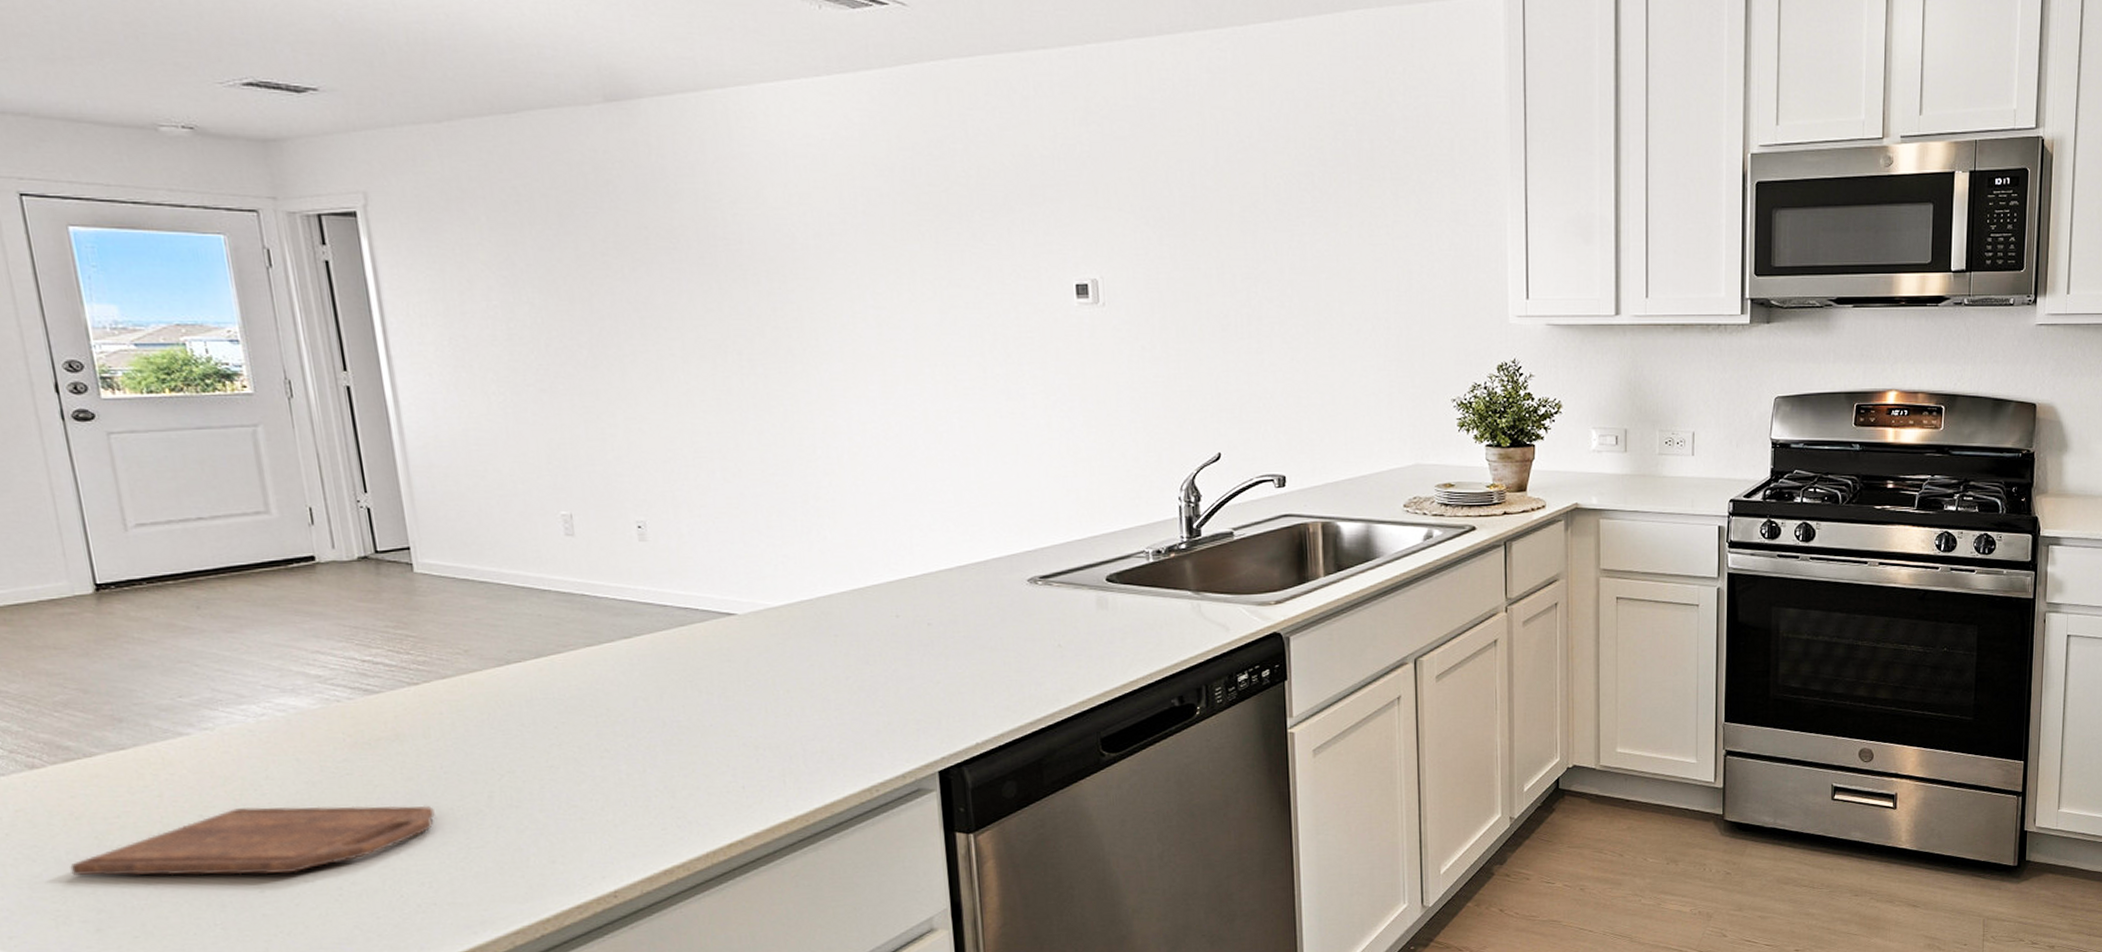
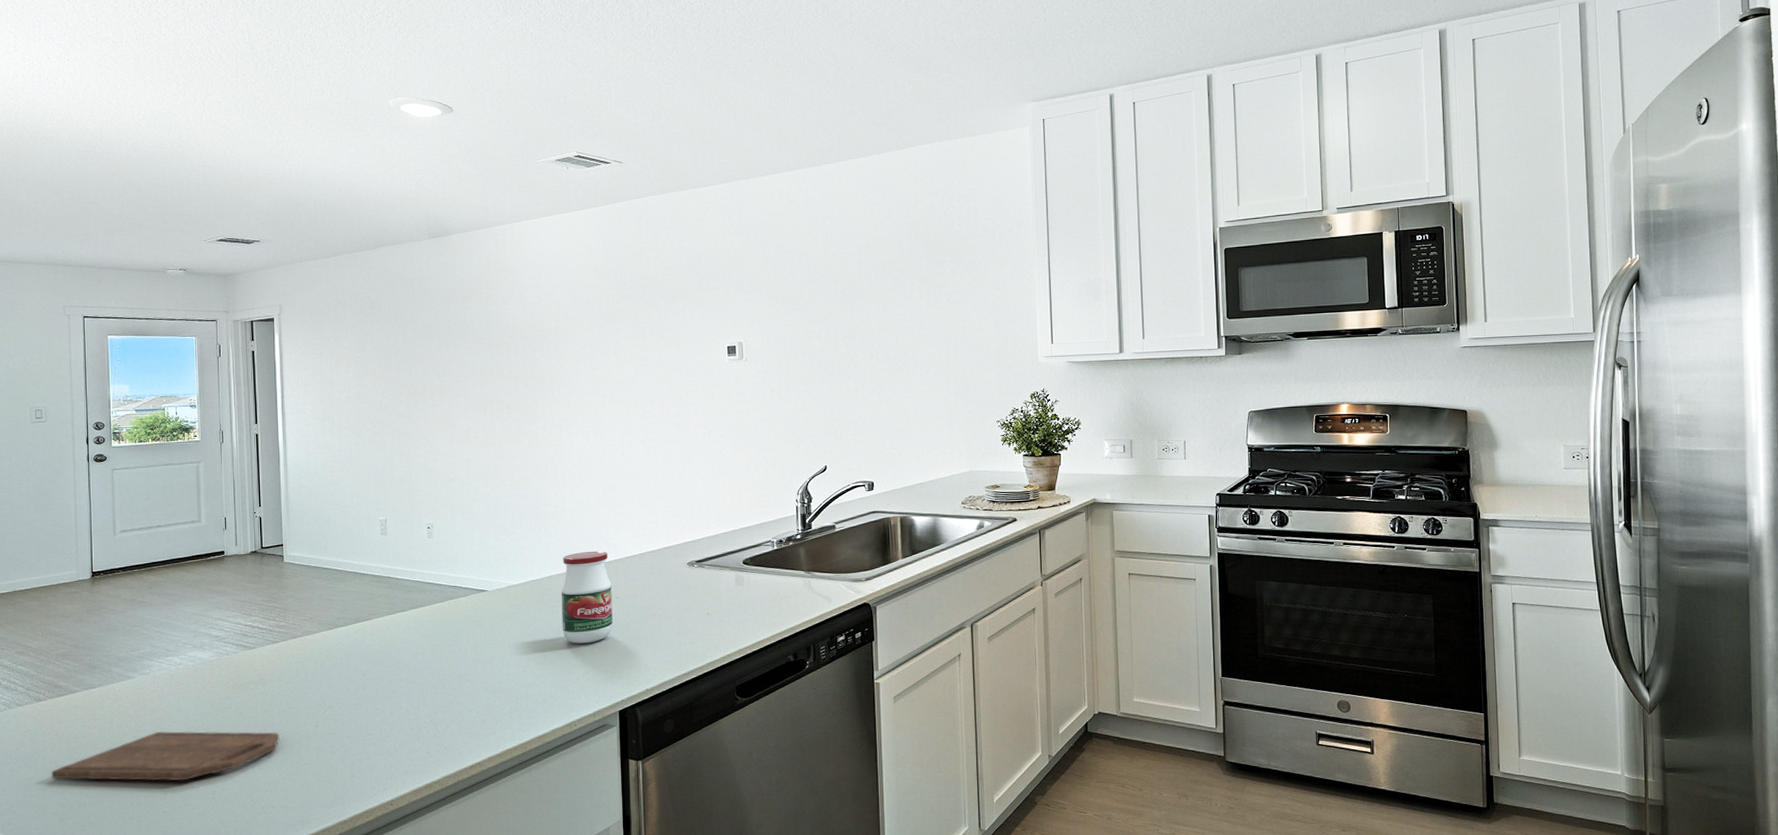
jar: none [846,561,925,685] -> present [561,551,613,644]

